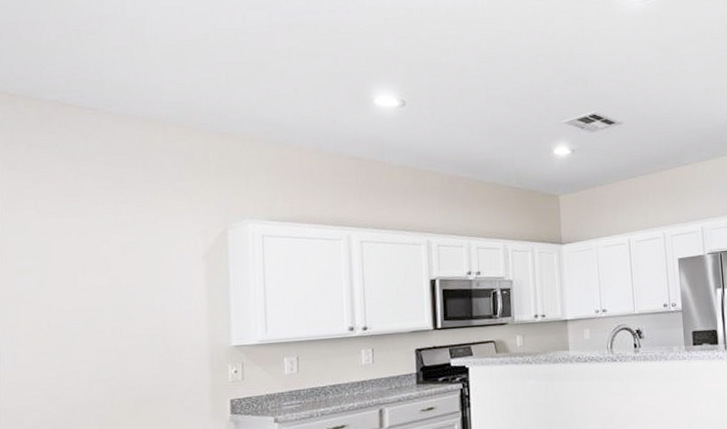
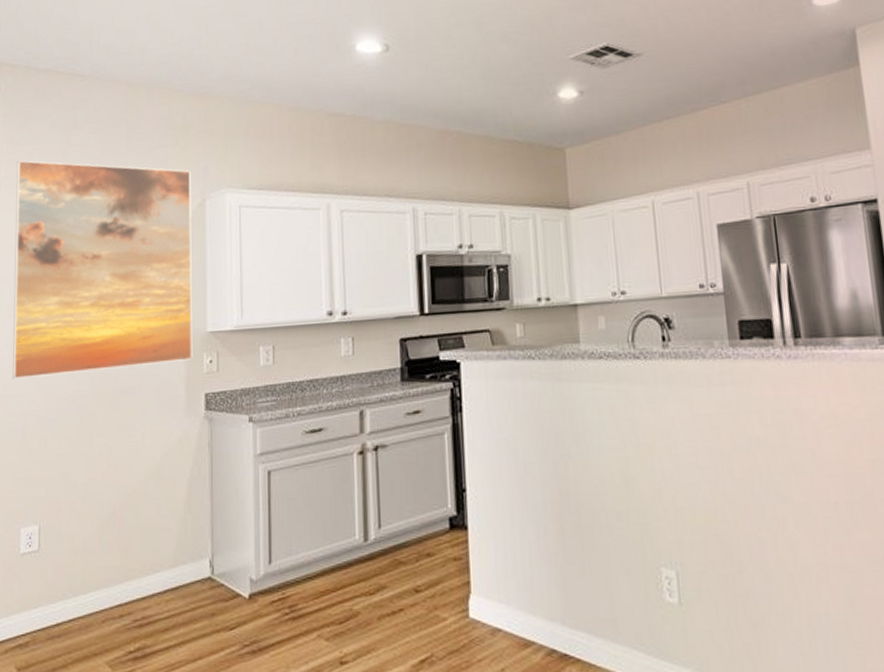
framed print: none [21,186,217,393] -> present [13,160,193,380]

